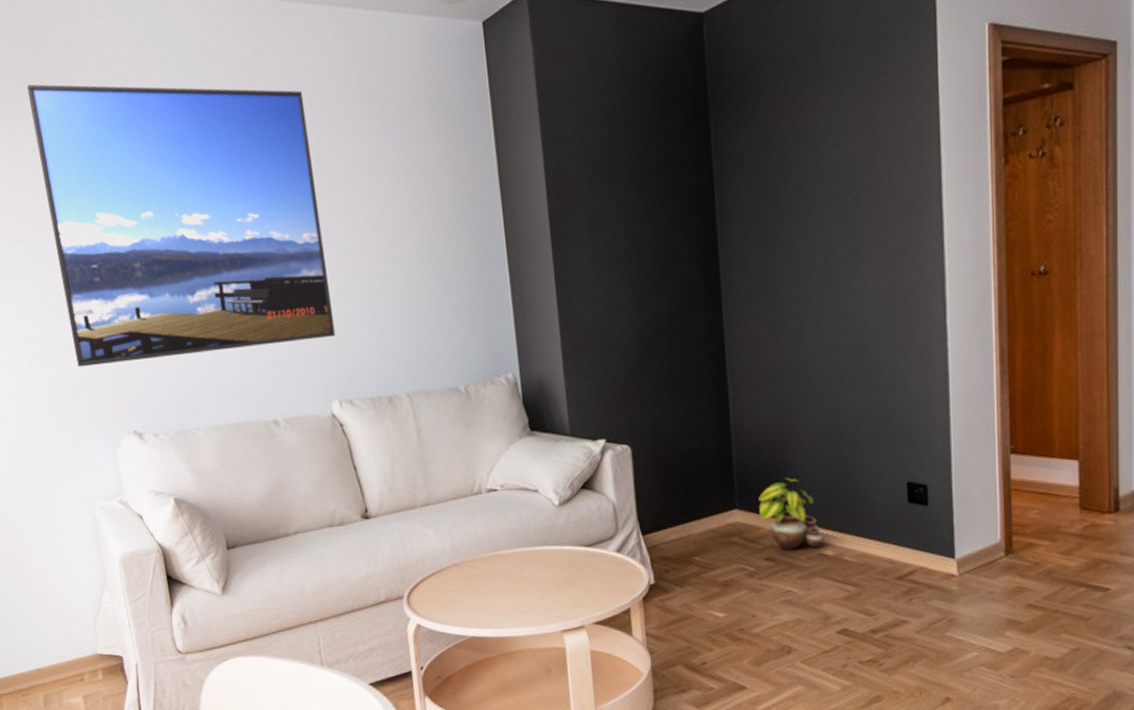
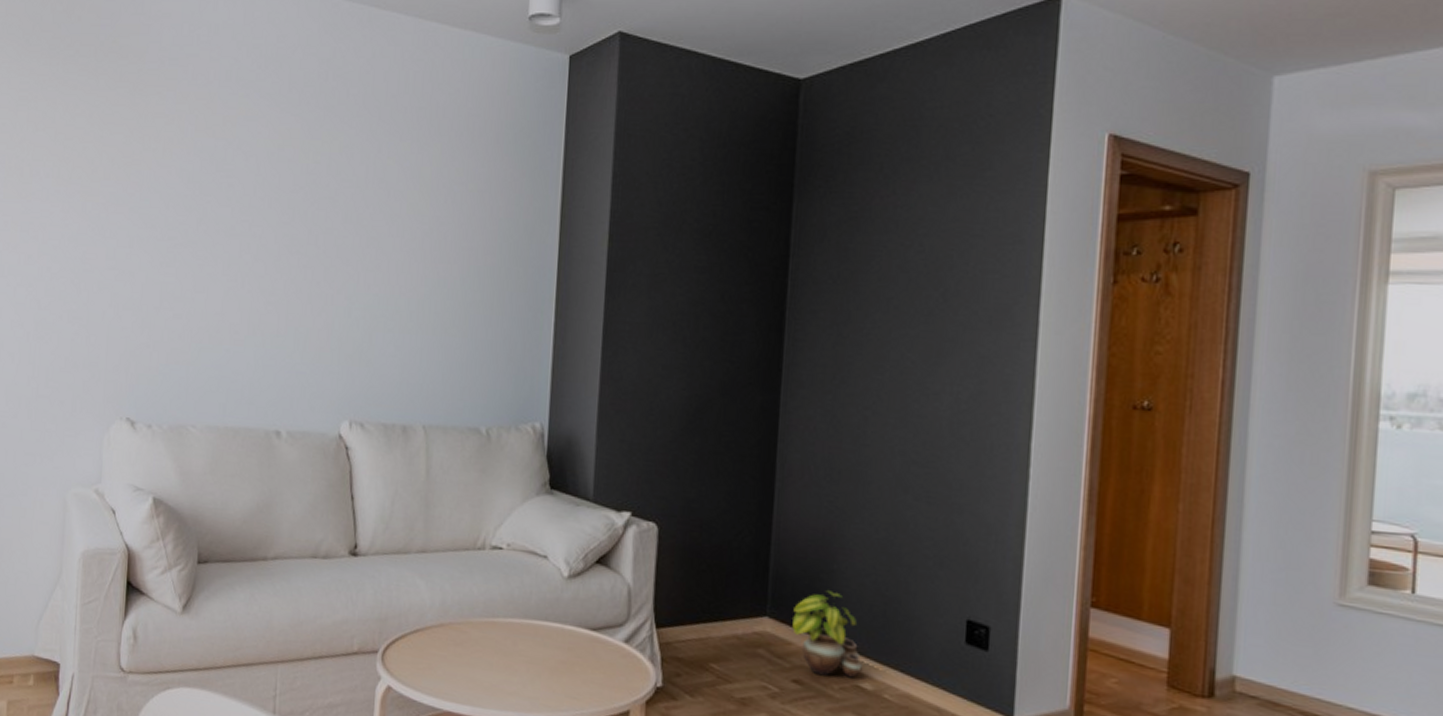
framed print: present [26,84,336,367] -> none [84,50,373,352]

